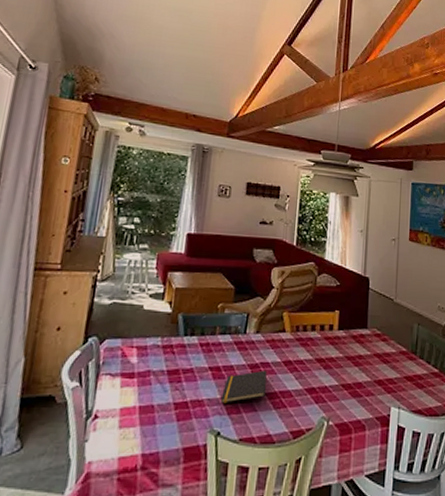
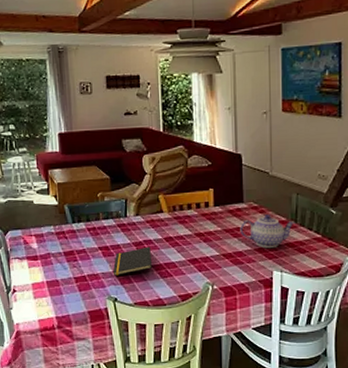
teapot: none [361,343,416,380] -> present [240,214,296,248]

